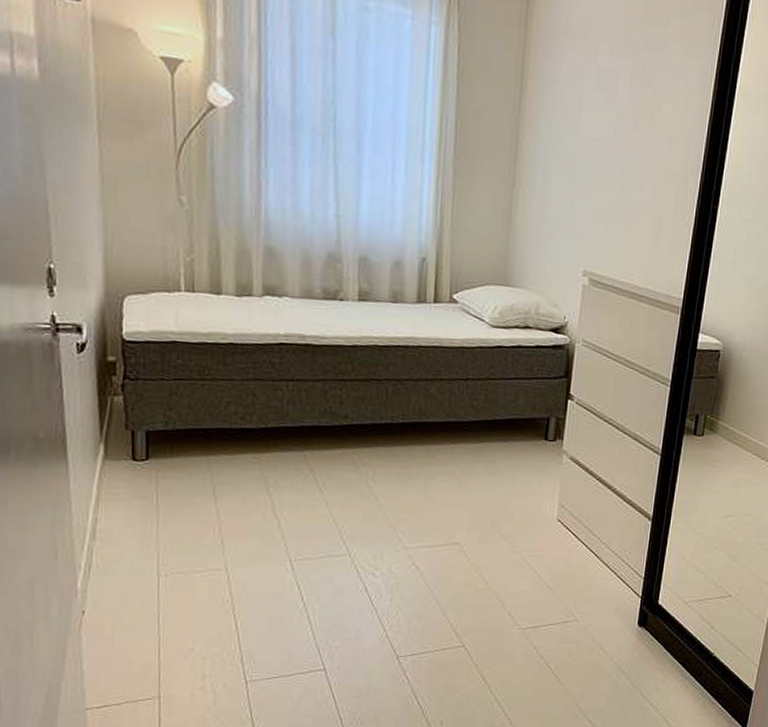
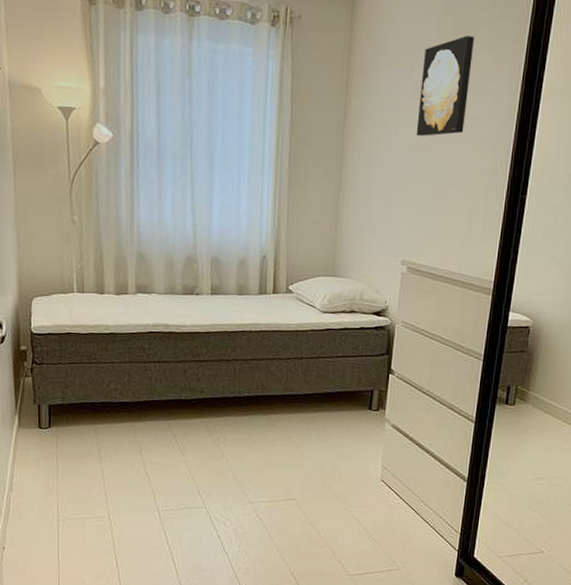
wall art: none [600,22,665,133] -> present [416,35,474,136]

